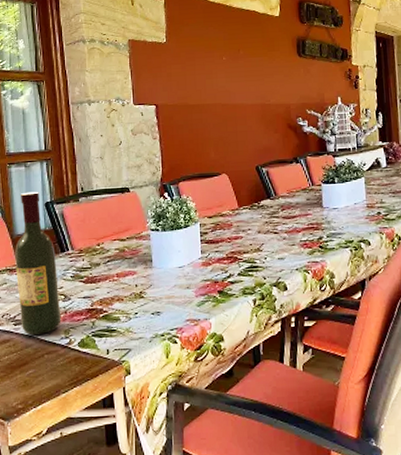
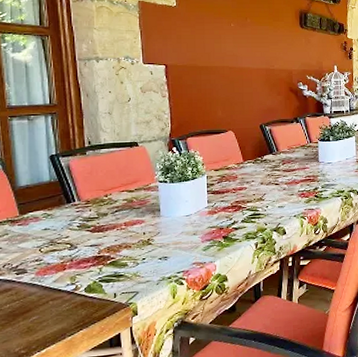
wine bottle: present [15,191,61,335] -> none [17,144,67,283]

